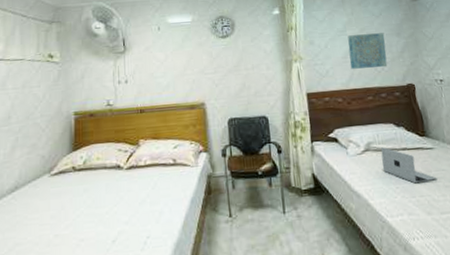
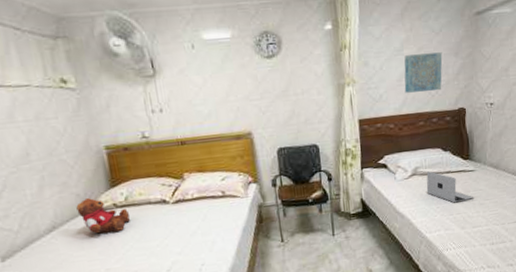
teddy bear: none [39,160,86,198] -> present [76,198,130,235]

